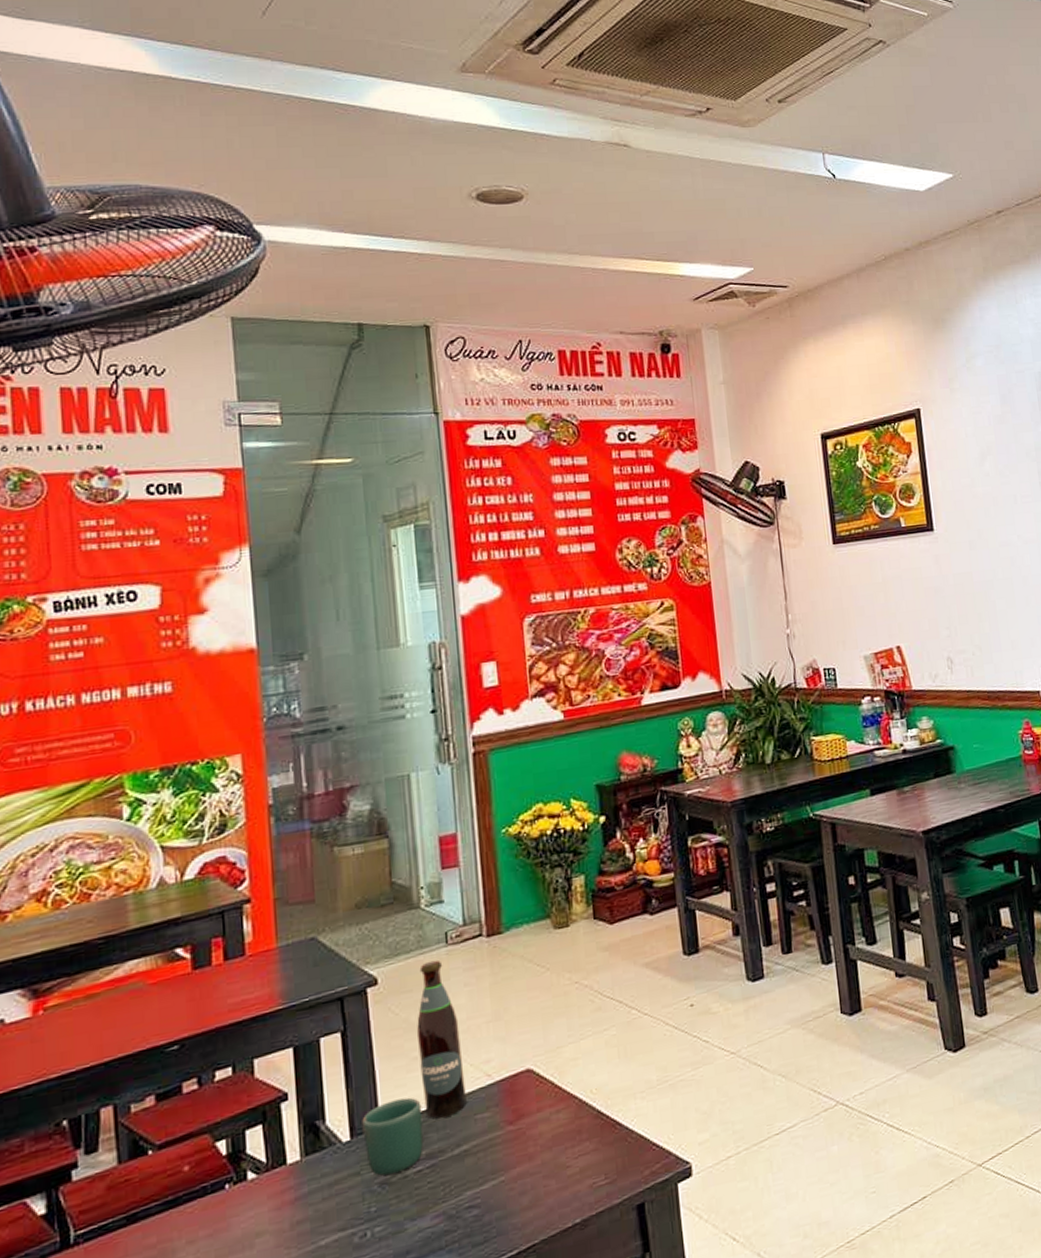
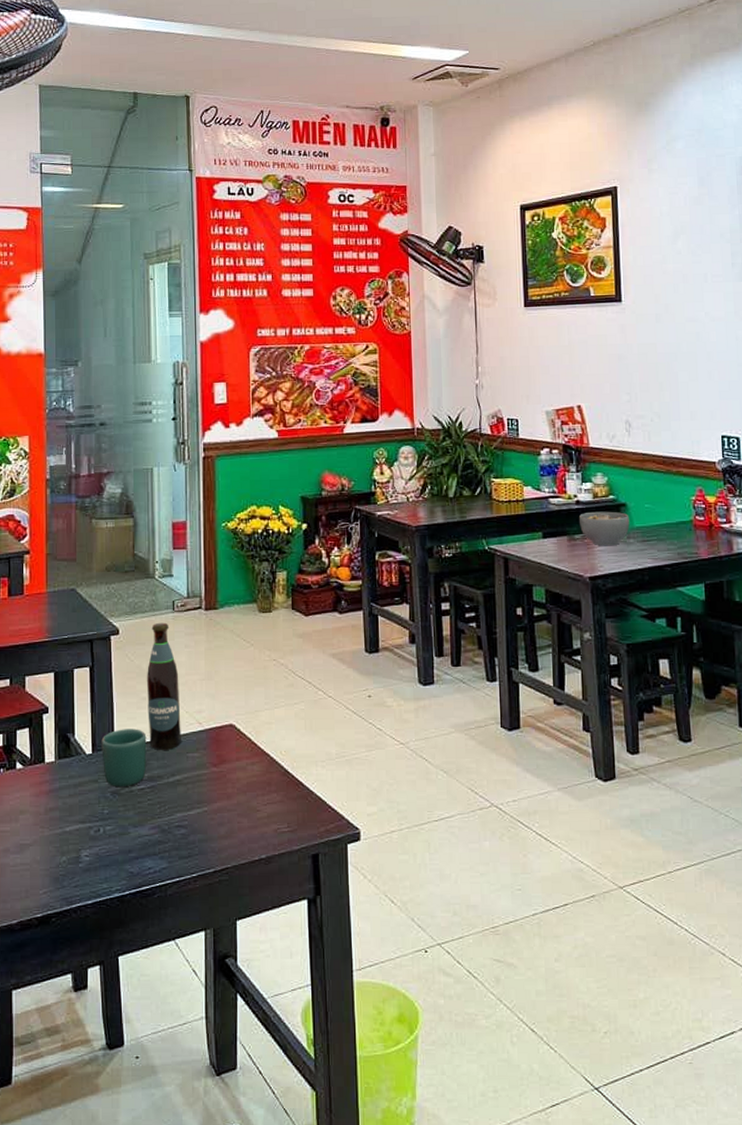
soup bowl: none [907,756,960,796] -> present [579,511,630,546]

